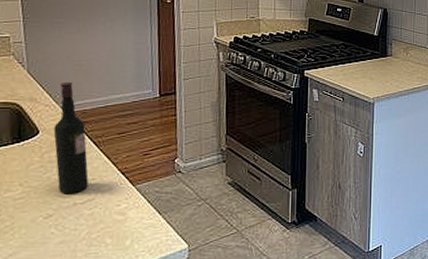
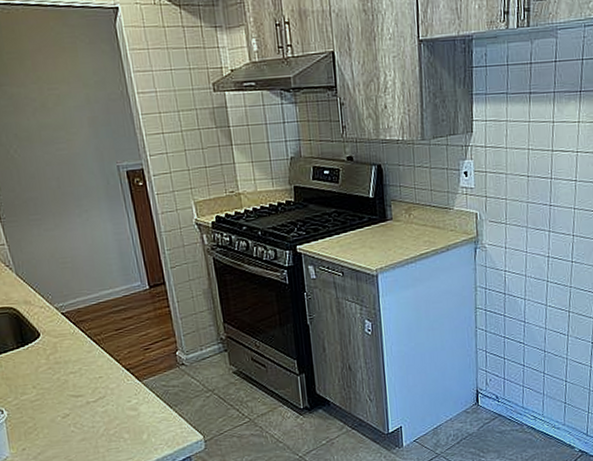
wine bottle: present [53,81,89,195] -> none [49,280,97,394]

